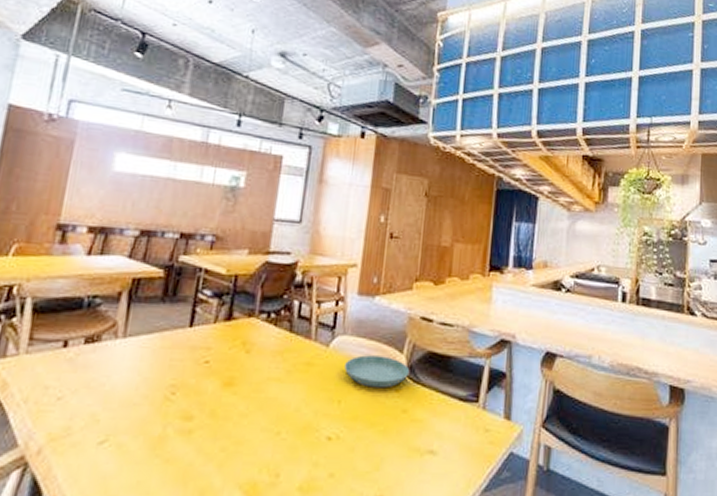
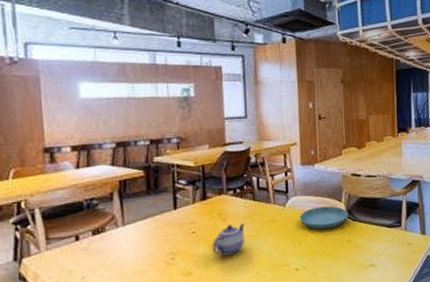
teapot: none [224,359,273,403] -> present [212,223,245,256]

